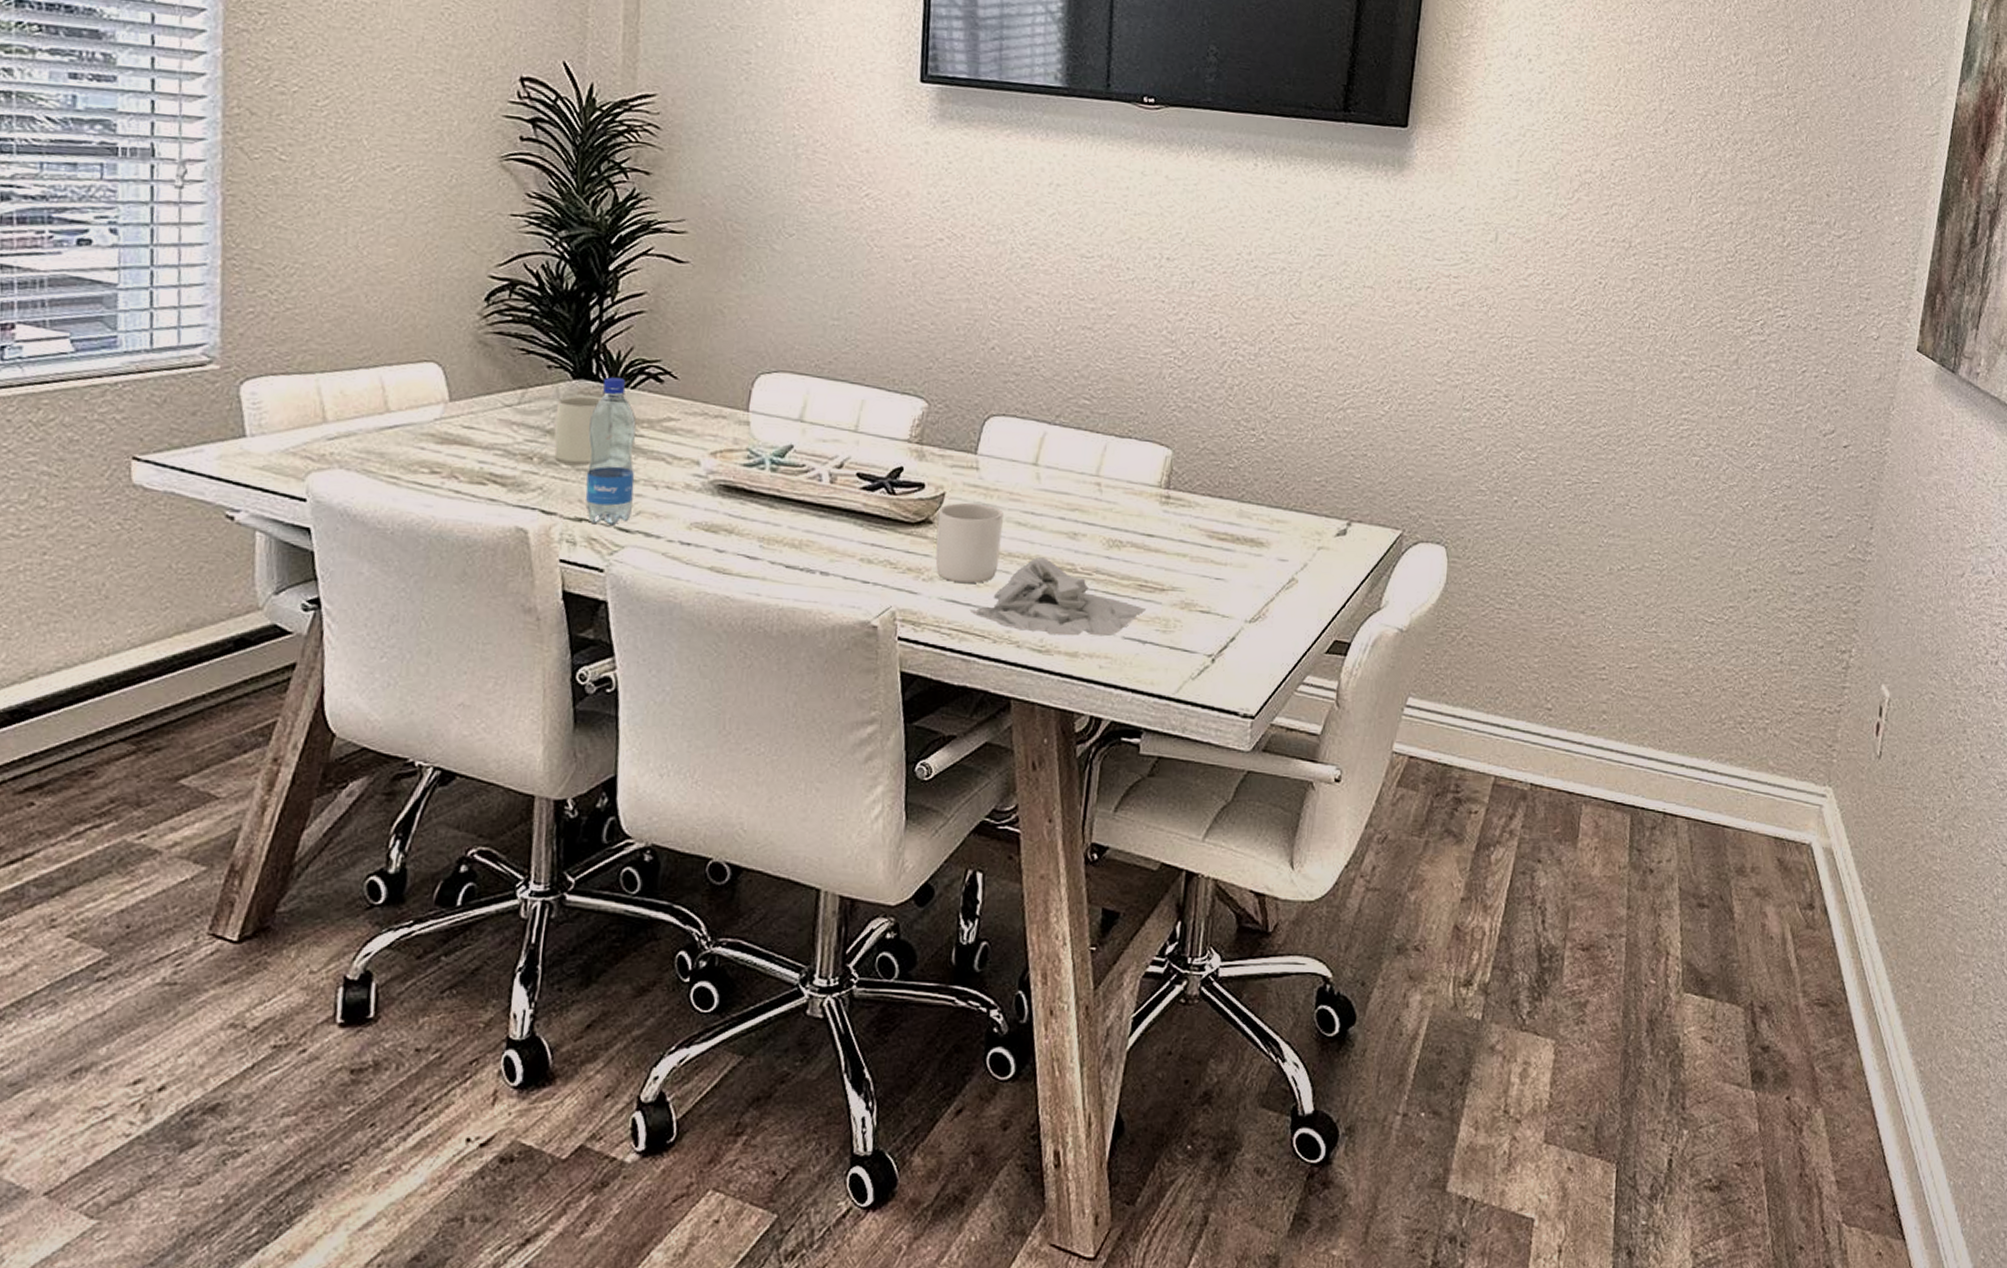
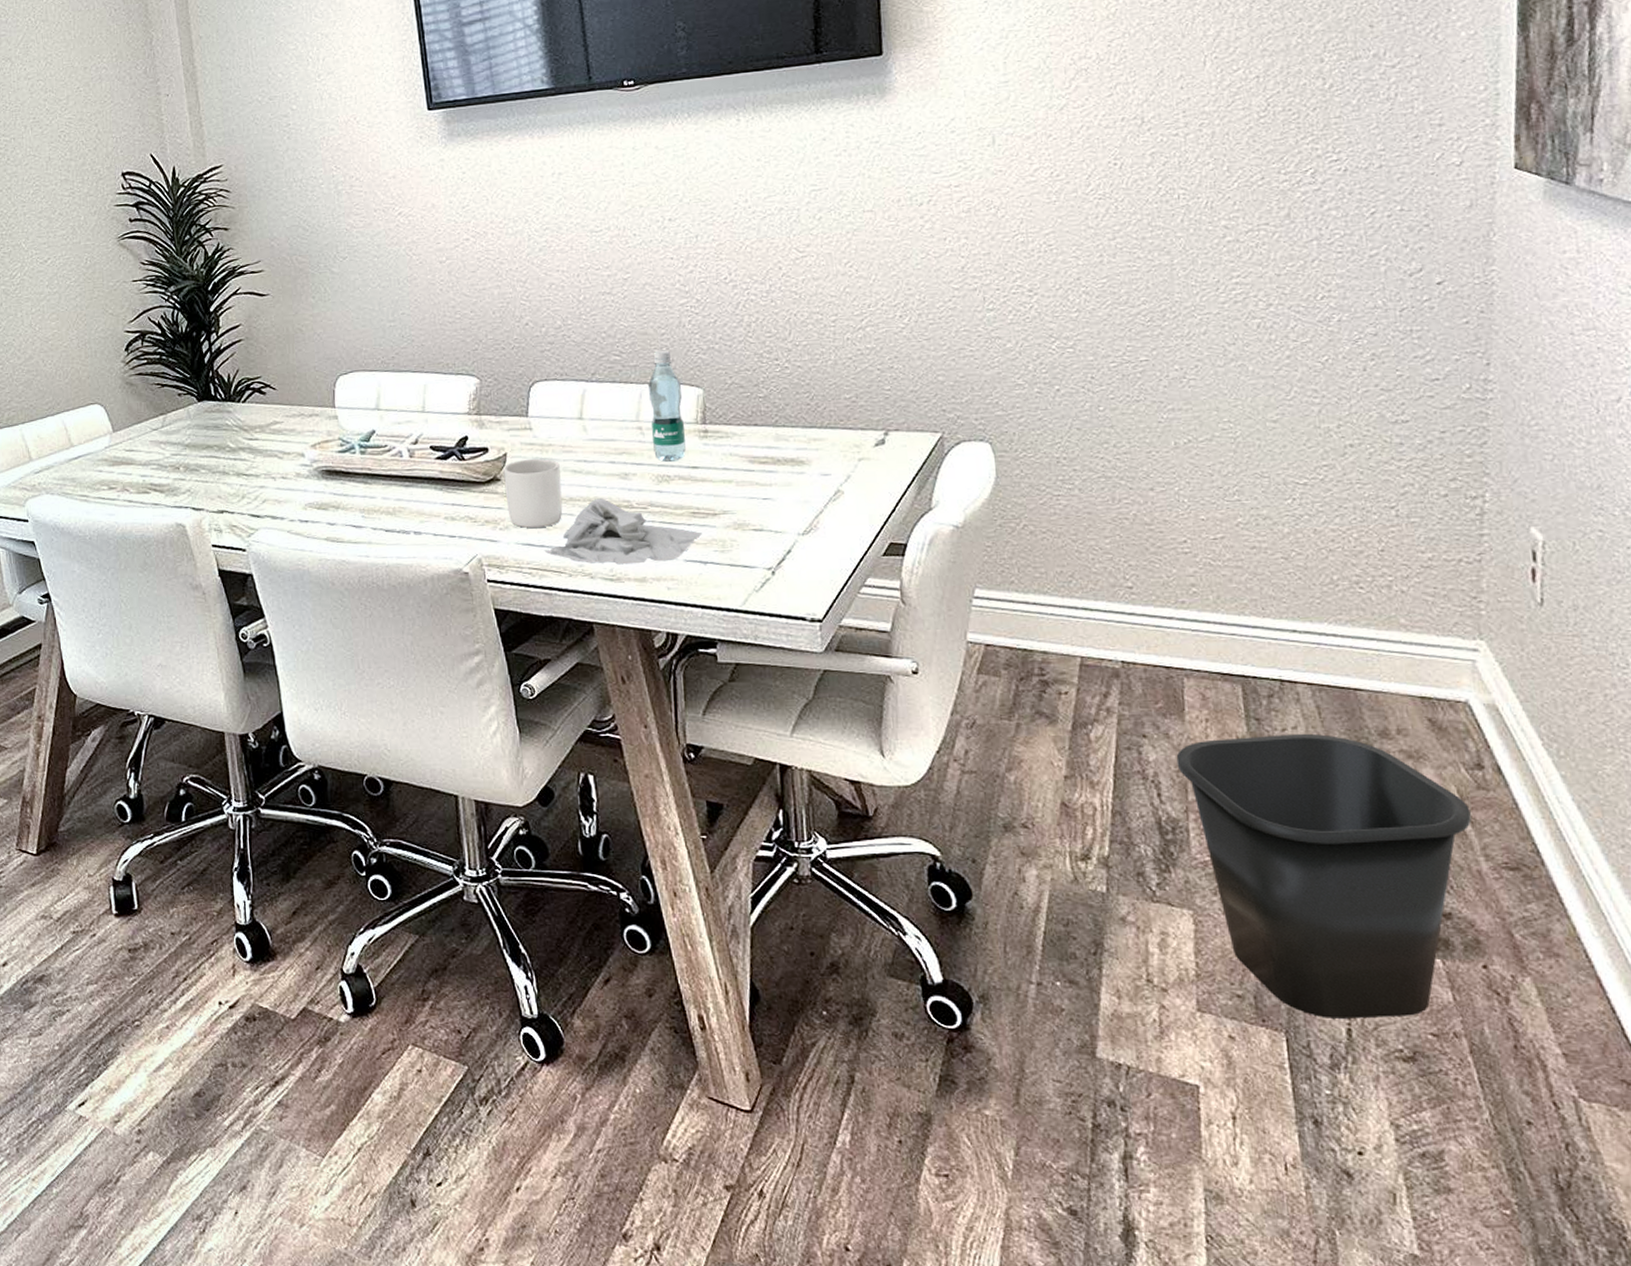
mug: present [553,396,602,466] -> none [190,413,223,469]
bottle: present [585,377,636,526] -> none [215,395,259,514]
bottle: none [1108,400,1150,527] -> present [647,350,686,463]
waste bin: none [1563,866,1798,1149] -> present [1176,733,1472,1019]

